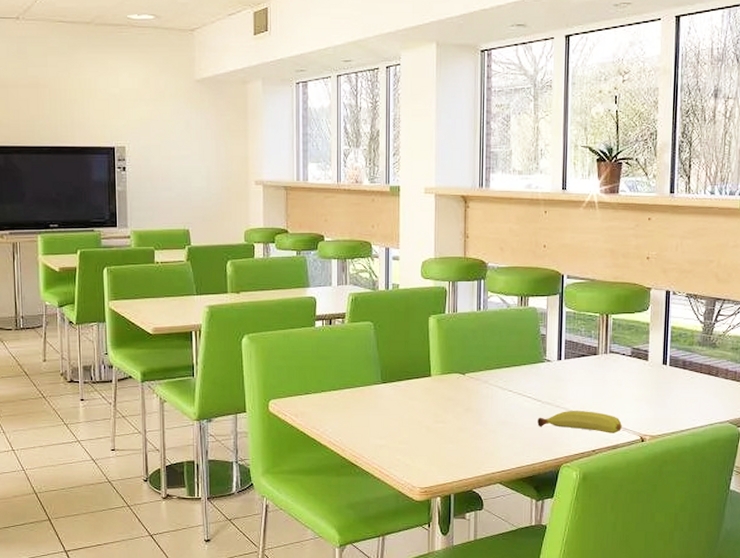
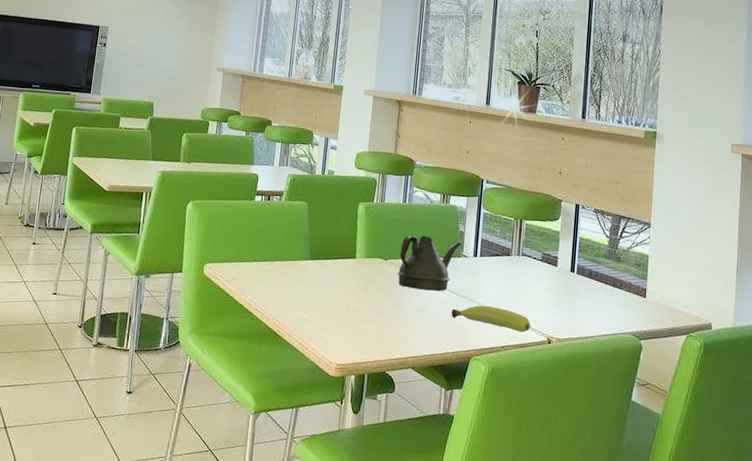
teapot: none [476,344,544,401] -> present [397,235,462,292]

